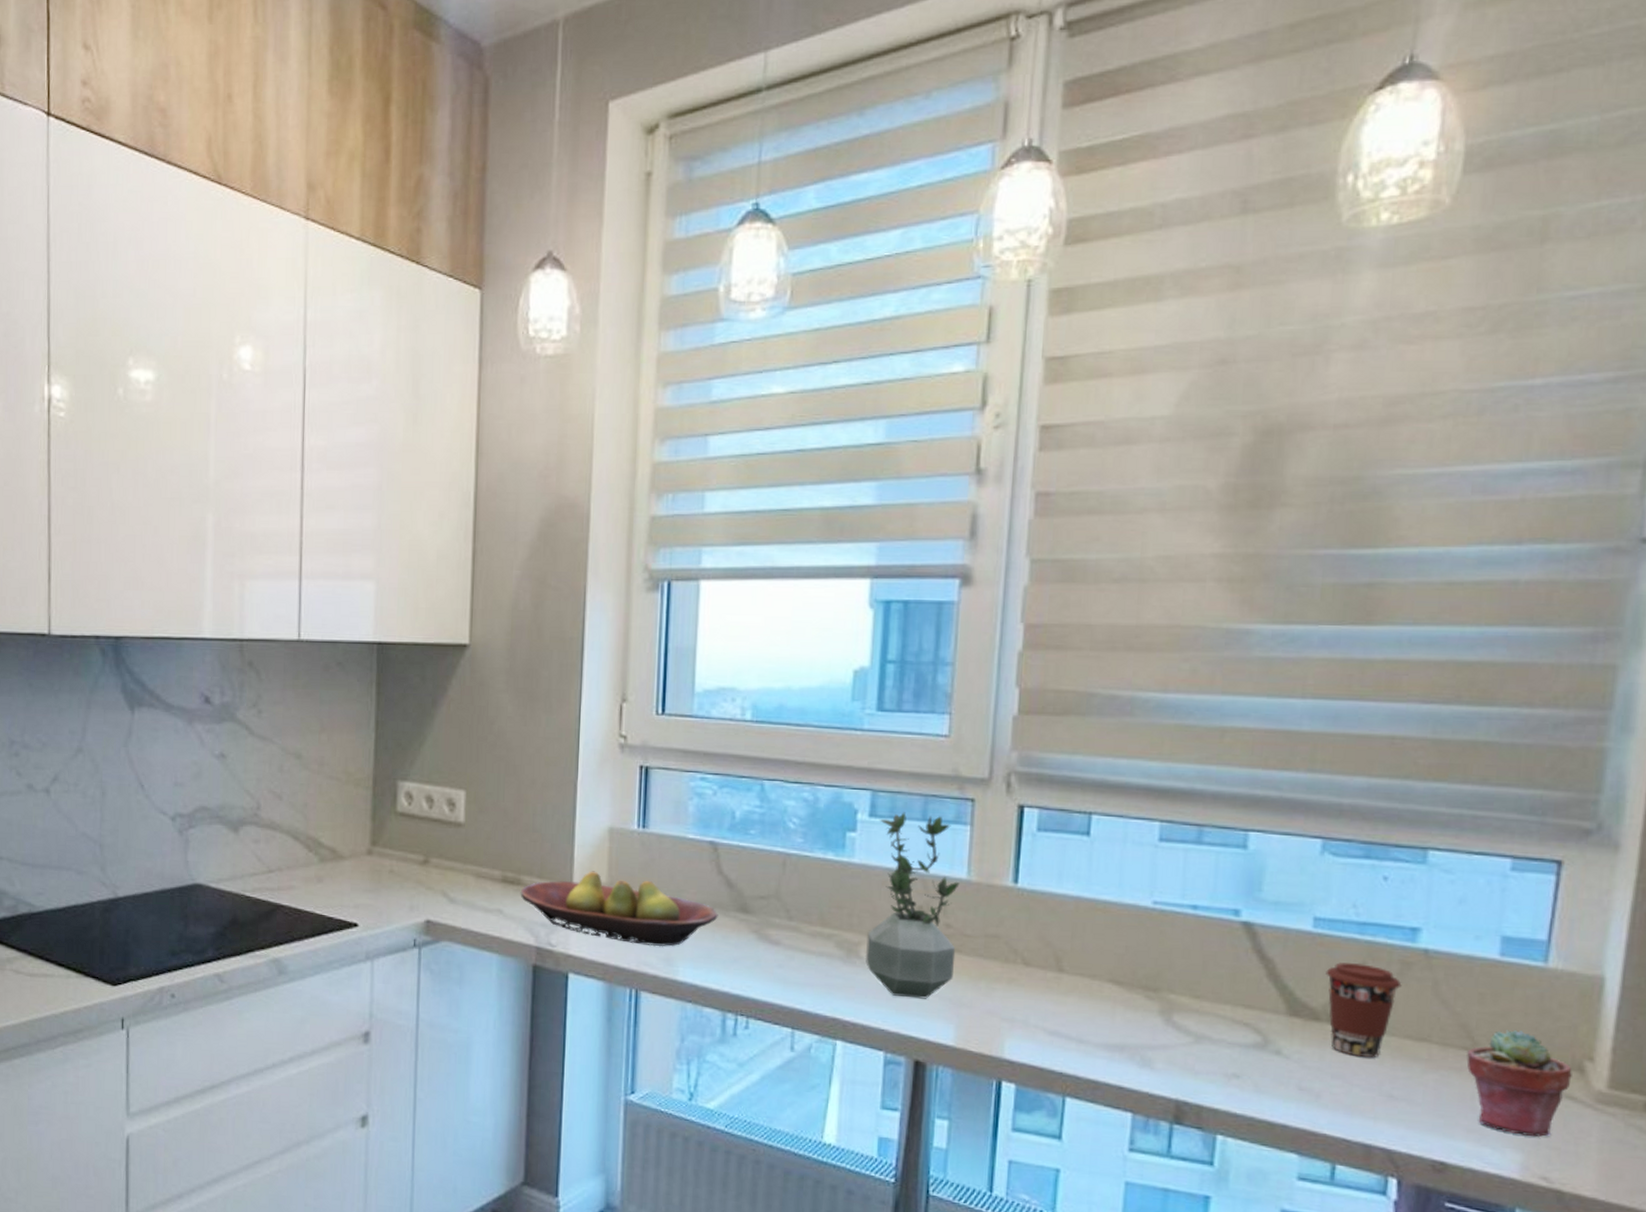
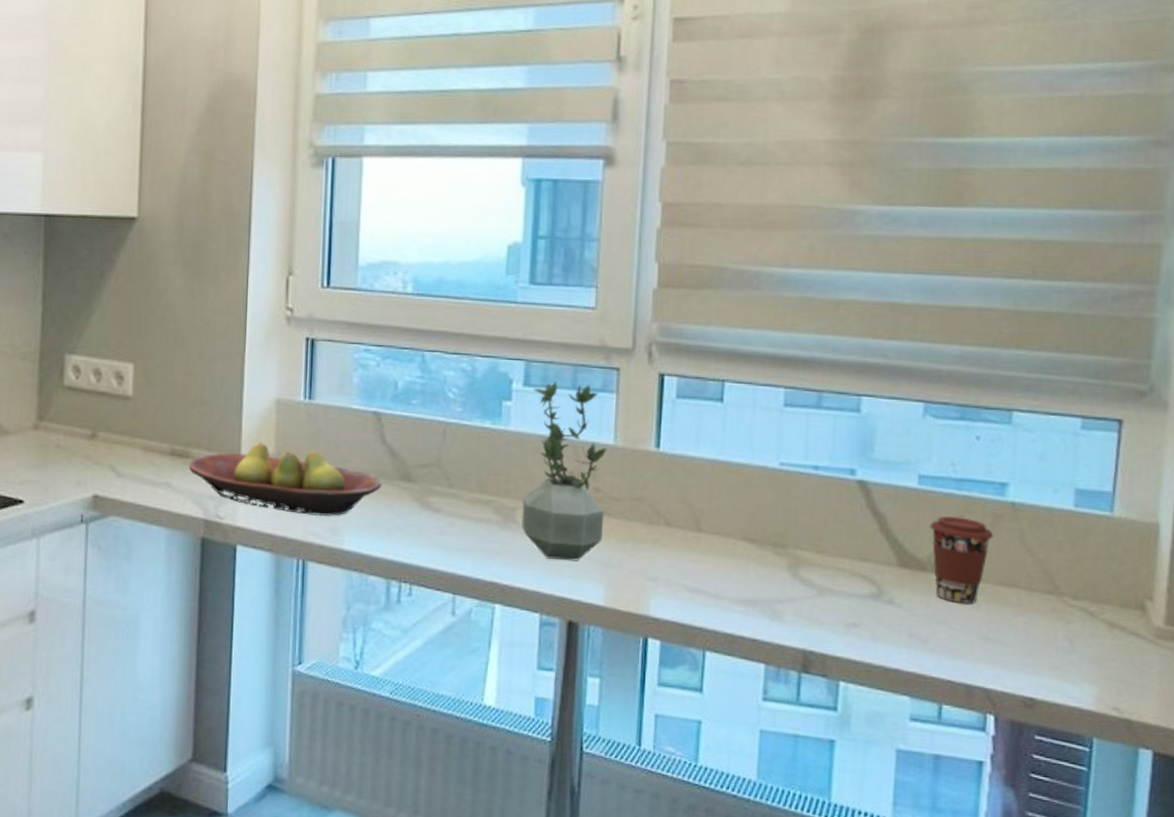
potted succulent: present [1466,1029,1572,1138] -> none [1049,573,1136,672]

